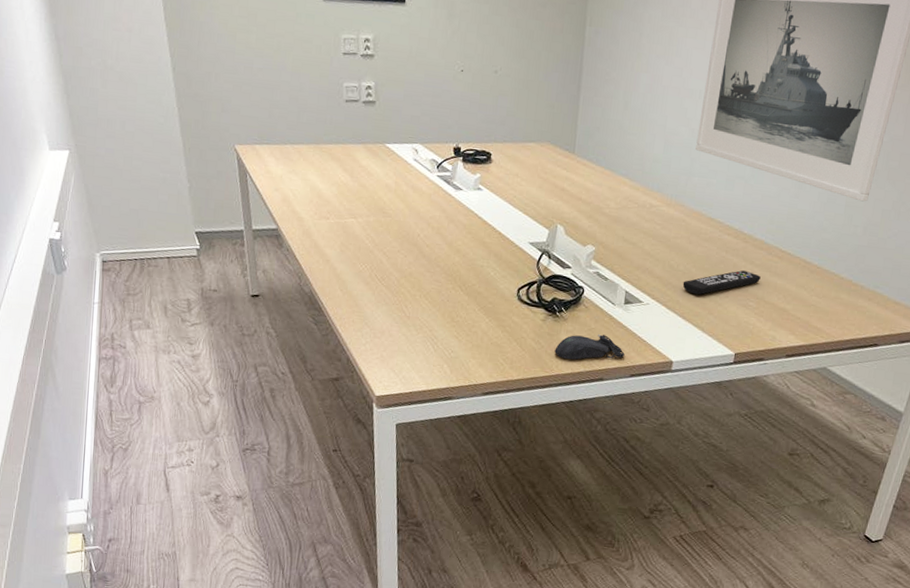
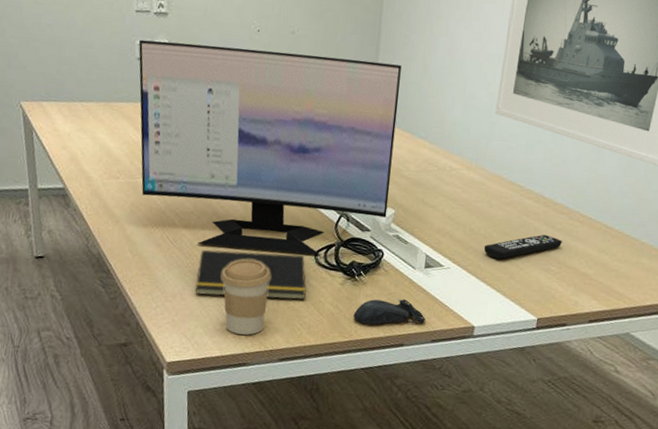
computer monitor: none [346,82,603,293] -> present [138,39,402,256]
notepad: none [402,287,509,336] -> present [195,250,306,300]
coffee cup: none [427,296,475,370] -> present [221,259,271,335]

